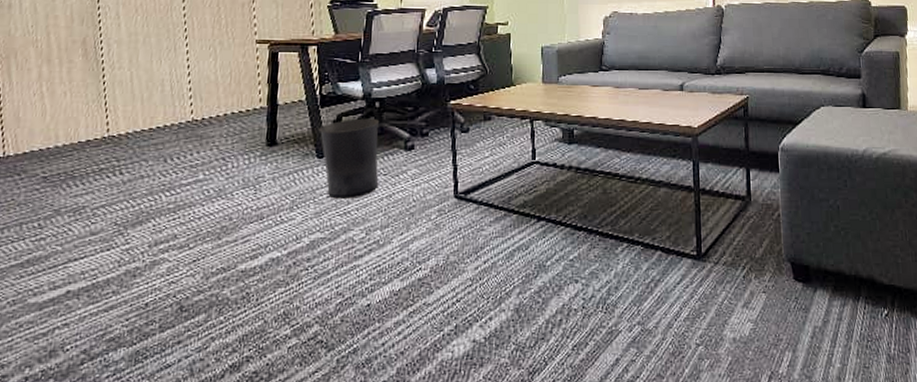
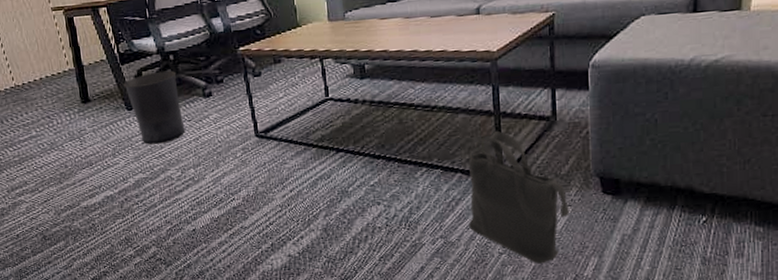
tote bag: none [667,209,764,358] -> present [469,131,569,264]

